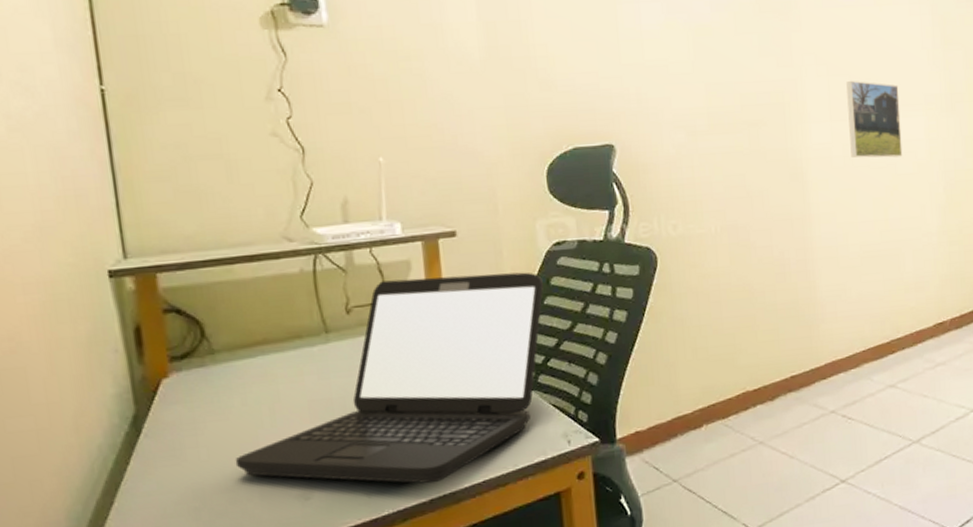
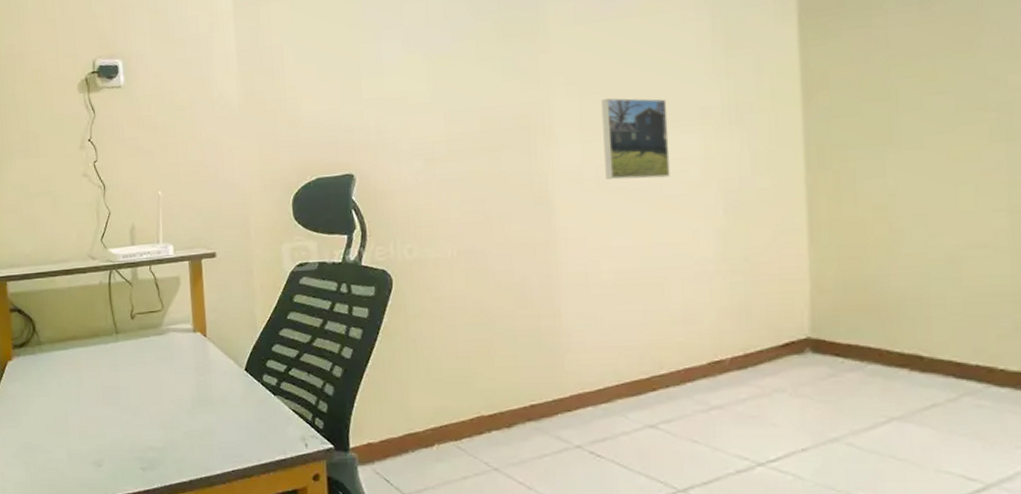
laptop: present [235,272,544,484] -> none [52,289,287,467]

